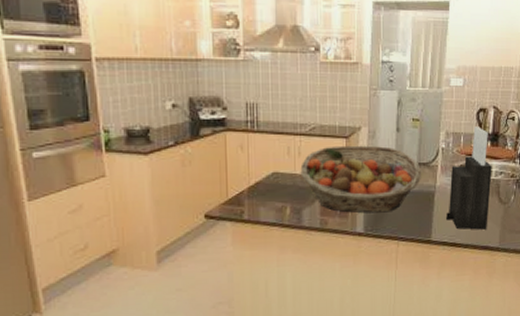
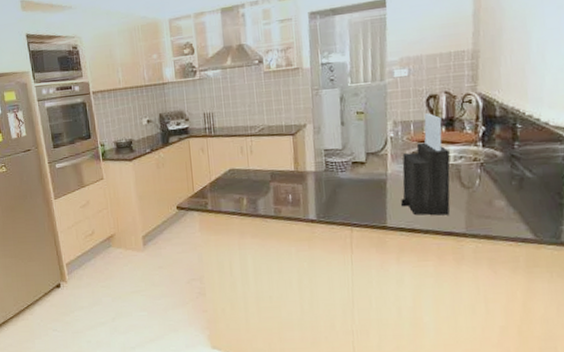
fruit basket: present [300,145,422,213] -> none [253,139,372,202]

